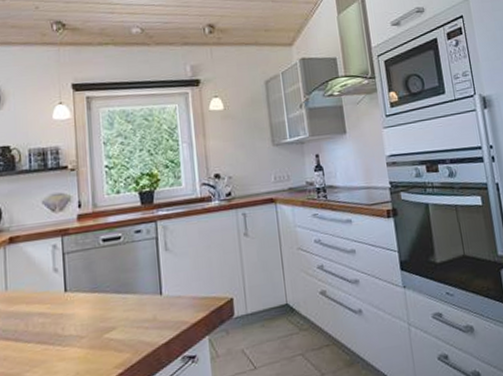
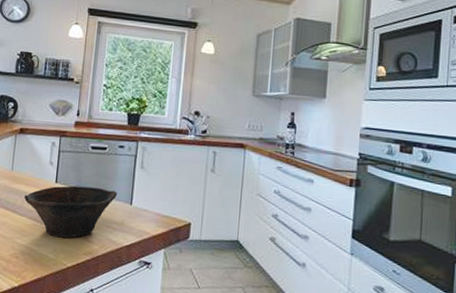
bowl: none [26,284,144,357] -> present [24,185,118,238]

